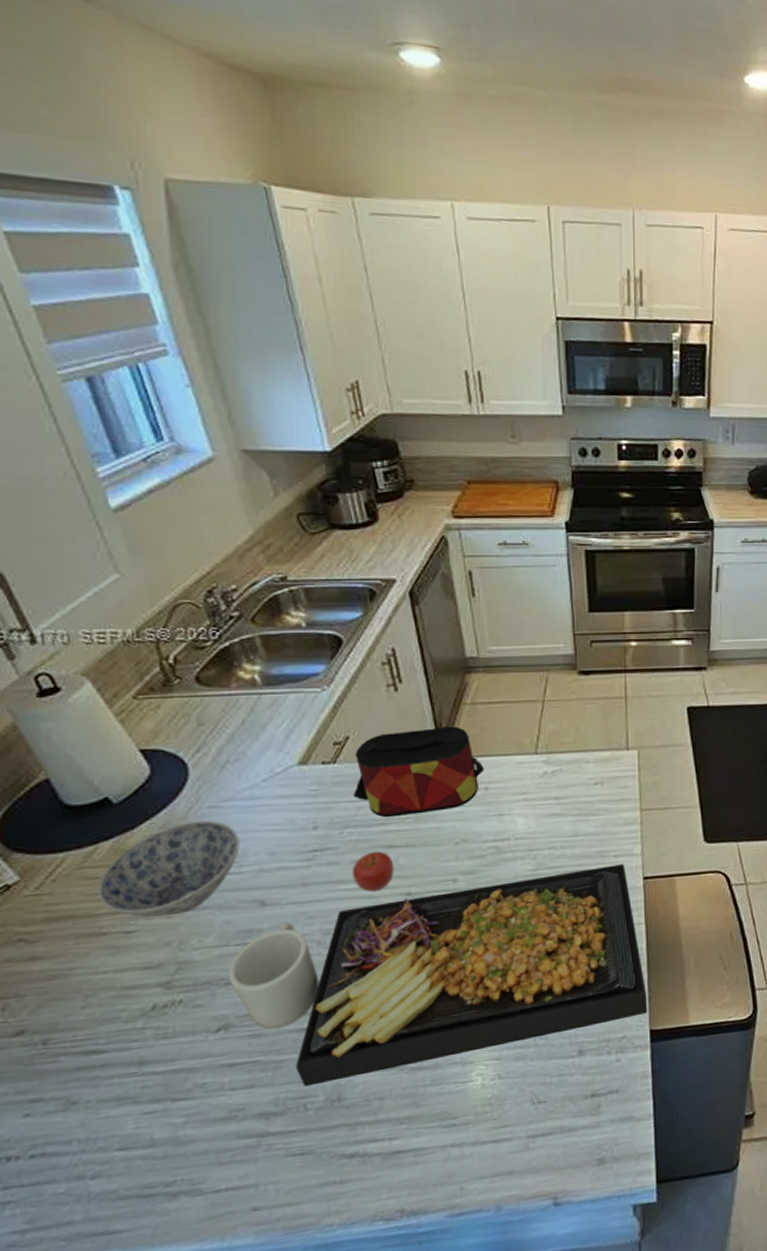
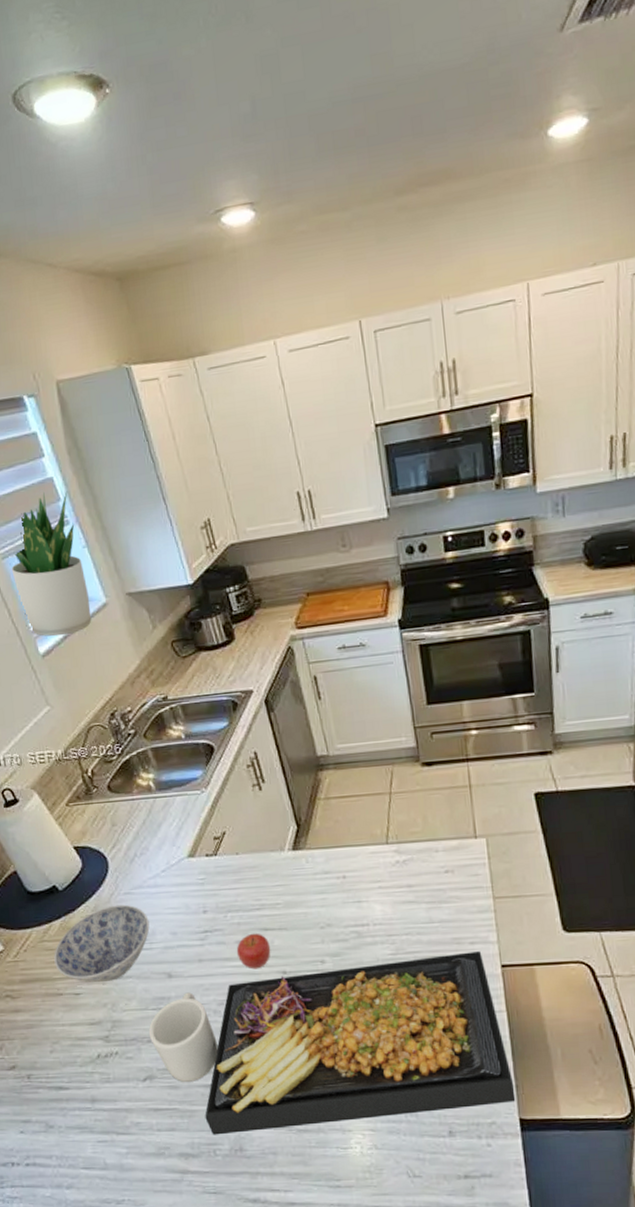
planter: none [76,310,191,489] -> present [11,491,92,637]
bag: present [353,725,484,817] -> none [231,819,341,903]

